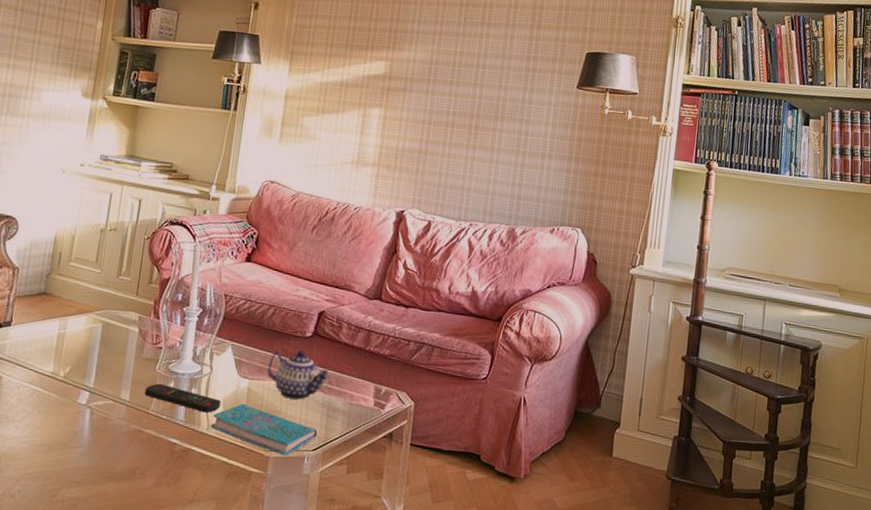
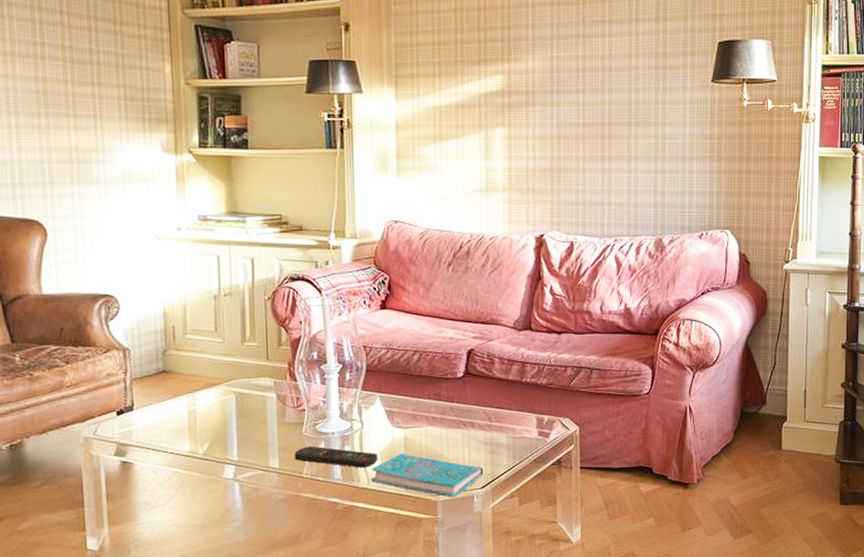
teapot: present [267,350,330,400] -> none [422,392,488,442]

